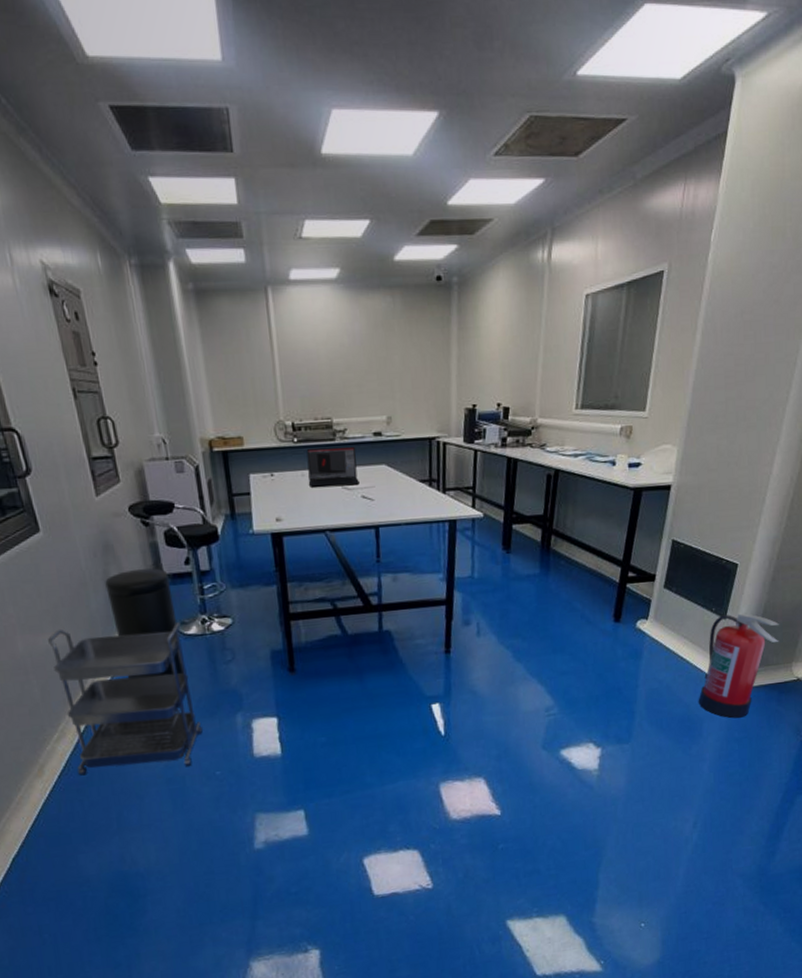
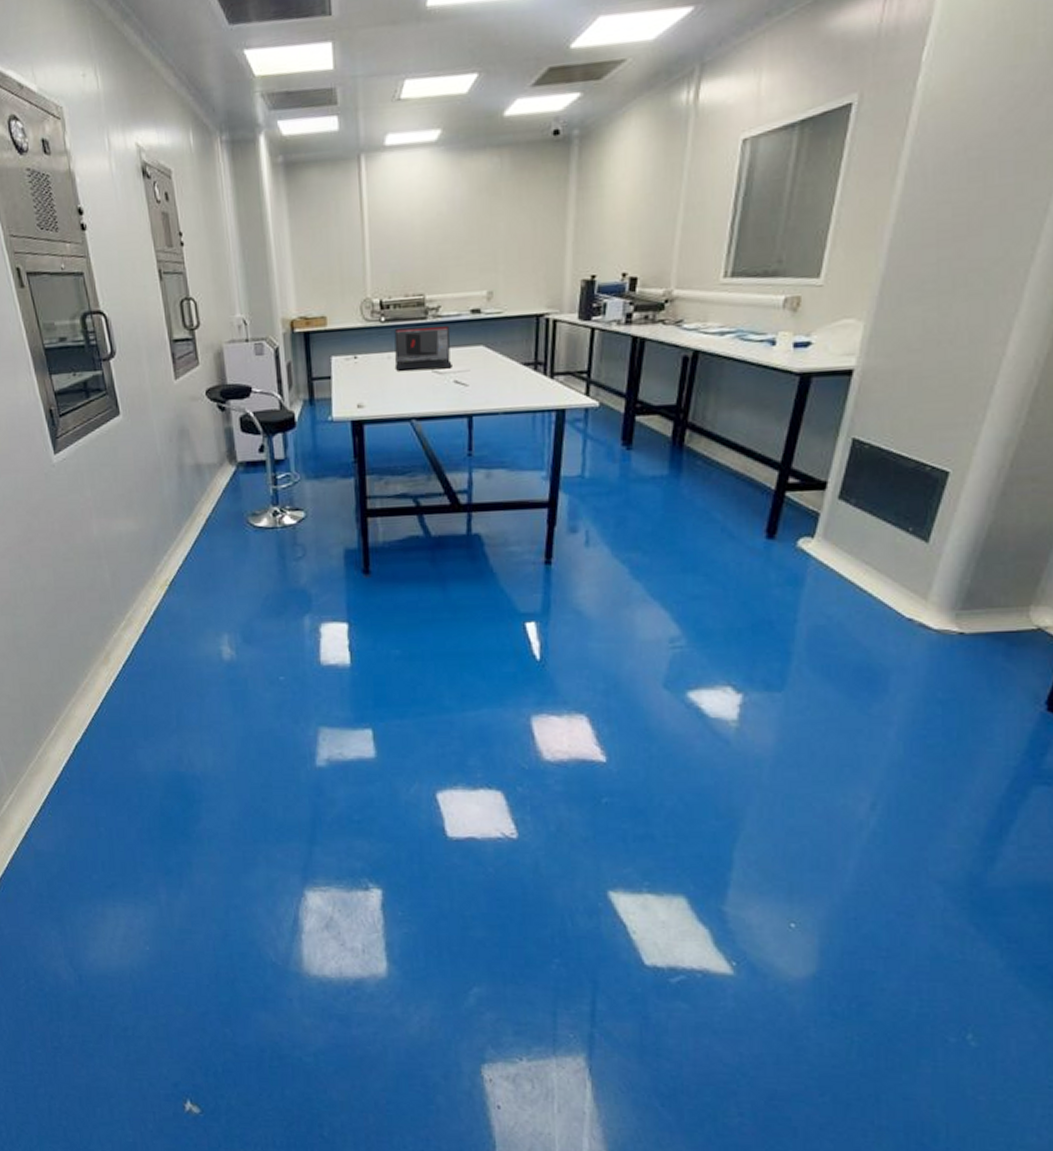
utility cart: present [48,622,203,776] -> none [121,513,268,667]
pedal bin: present [105,568,184,679] -> none [179,455,252,570]
fire extinguisher: present [698,613,780,718] -> none [883,536,1012,673]

